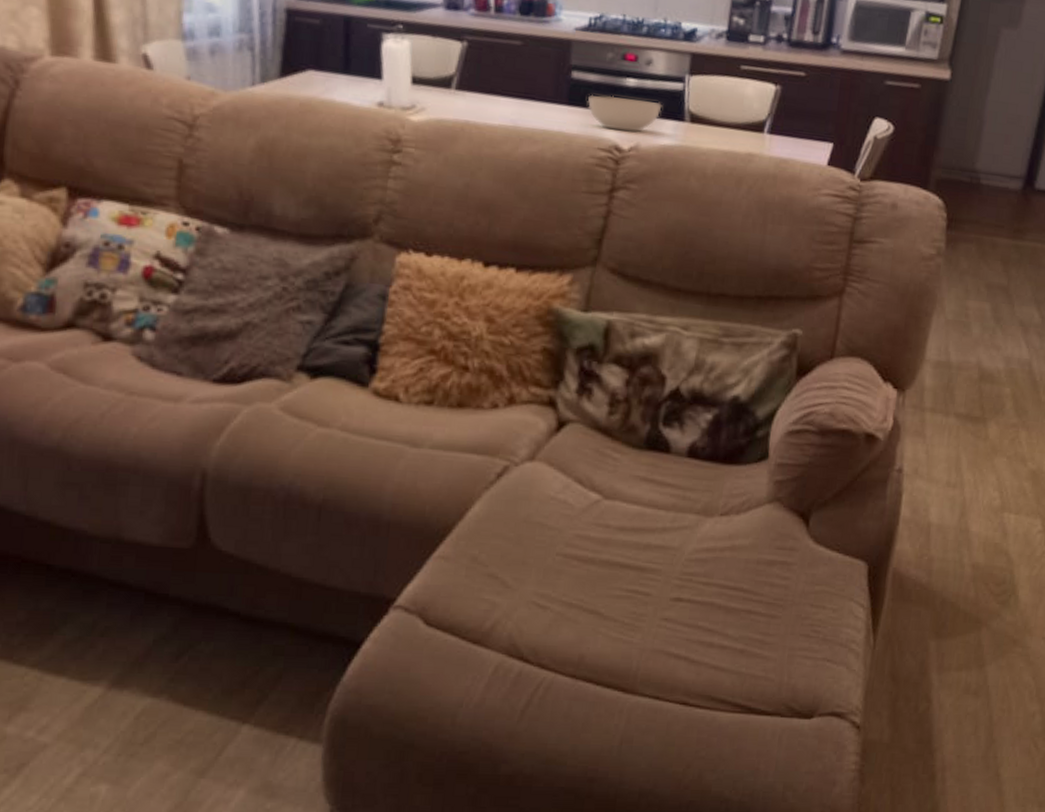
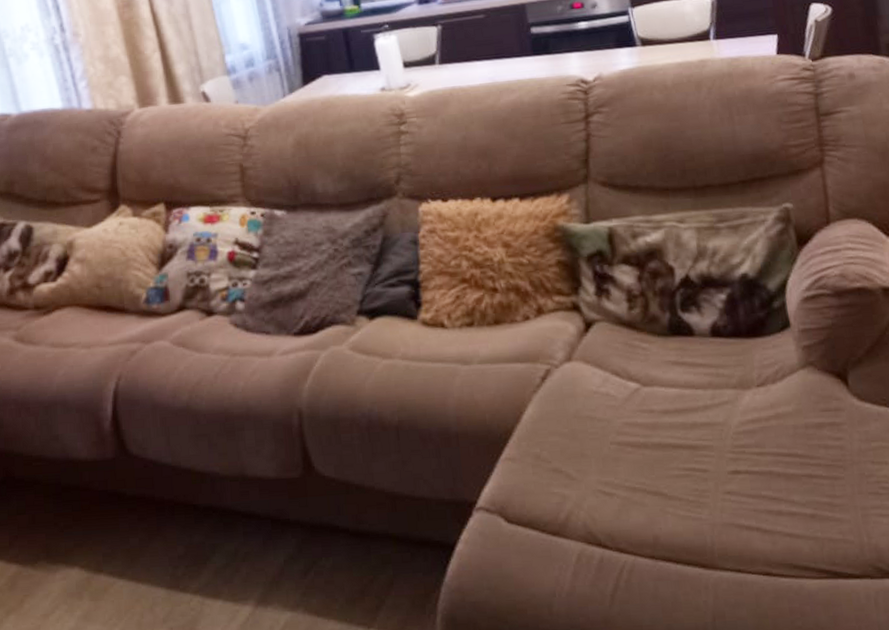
bowl: present [587,94,662,132] -> none [549,36,615,67]

